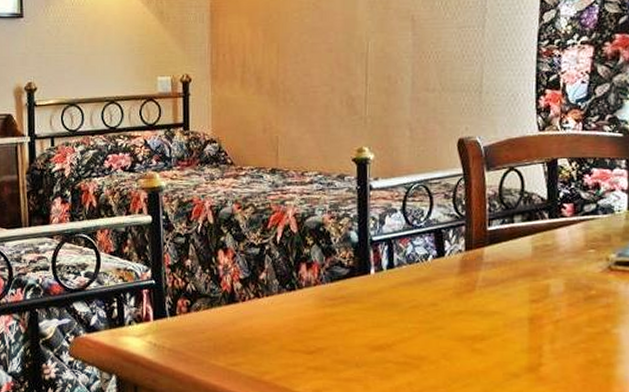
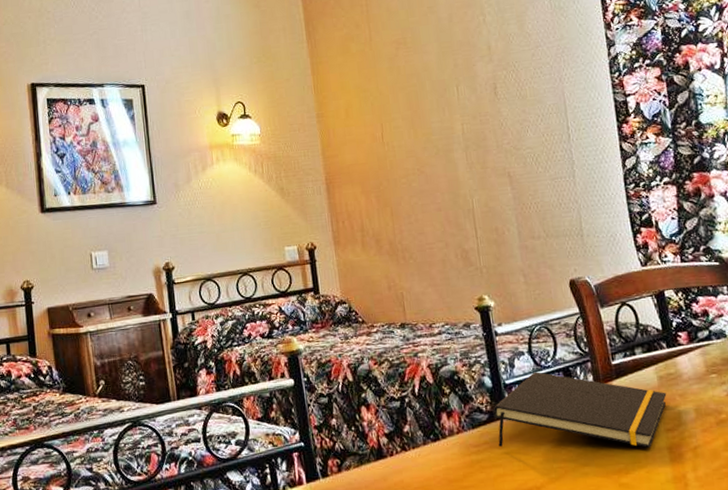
notepad: none [355,231,539,317] -> present [493,372,667,448]

